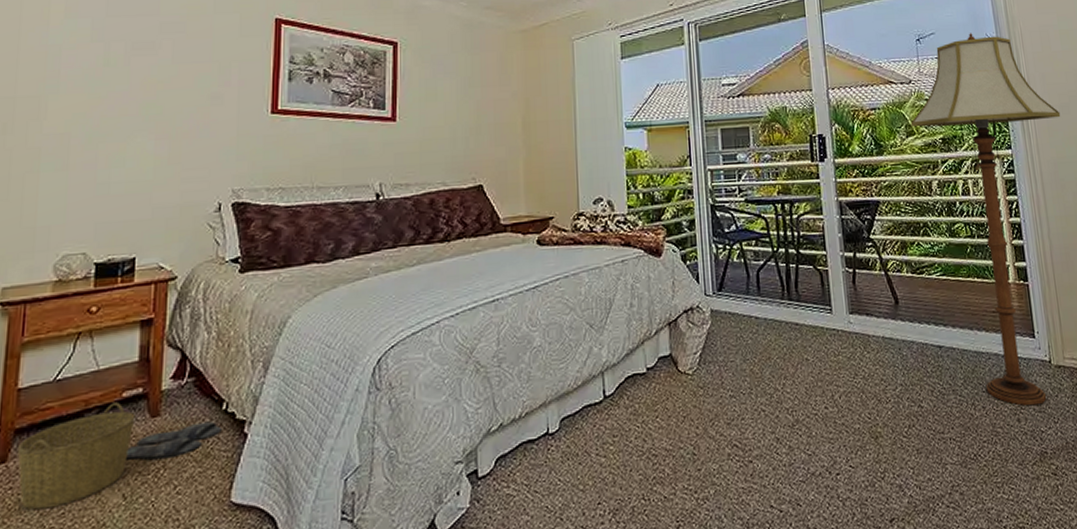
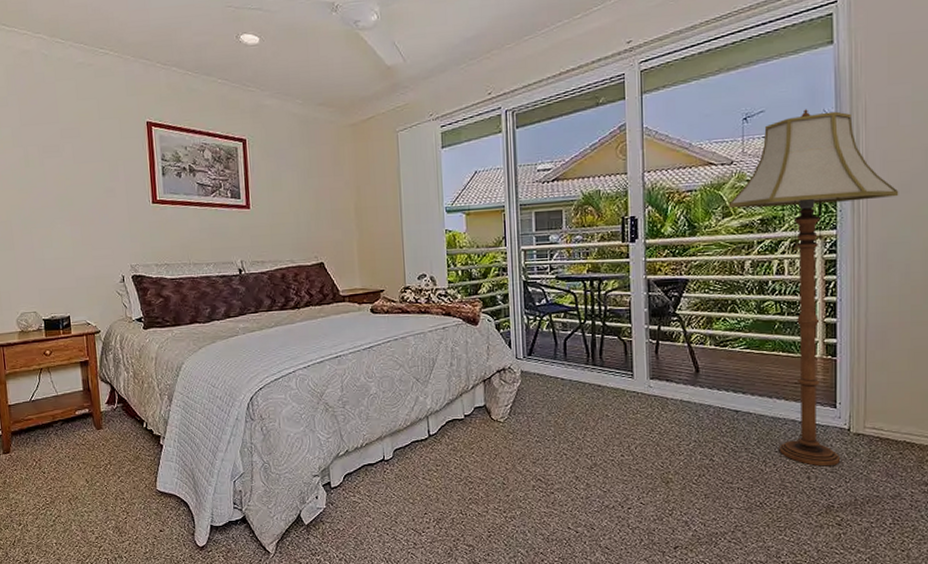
basket: present [18,402,136,511] -> none [15,418,87,485]
slippers: present [126,421,222,460] -> none [84,435,145,458]

